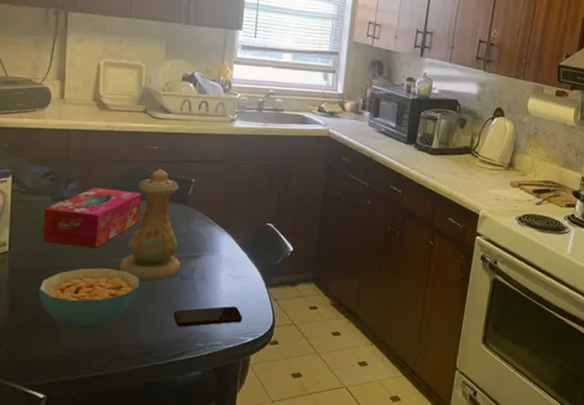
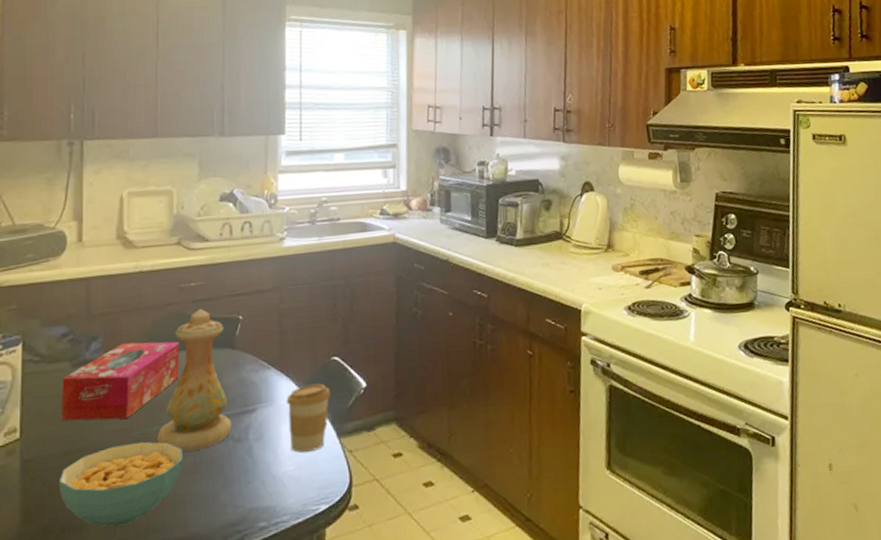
smartphone: present [173,306,243,327] -> none [227,467,313,505]
coffee cup: none [226,242,263,295] -> present [286,383,330,453]

